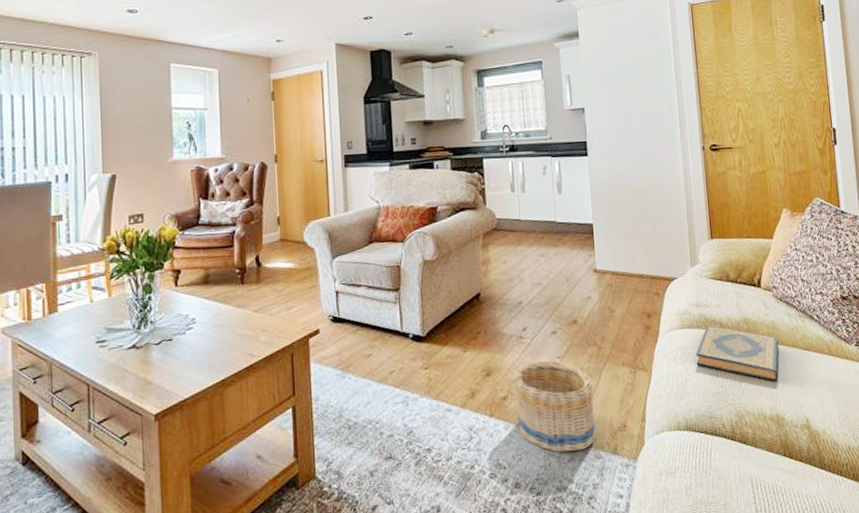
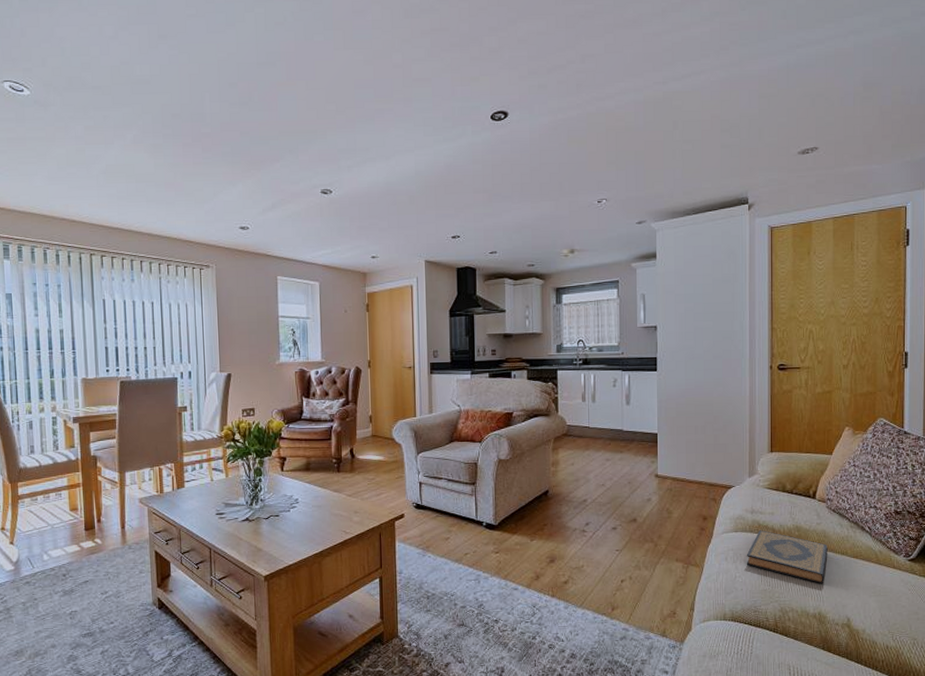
basket: present [513,360,596,453] -> none [574,552,648,631]

